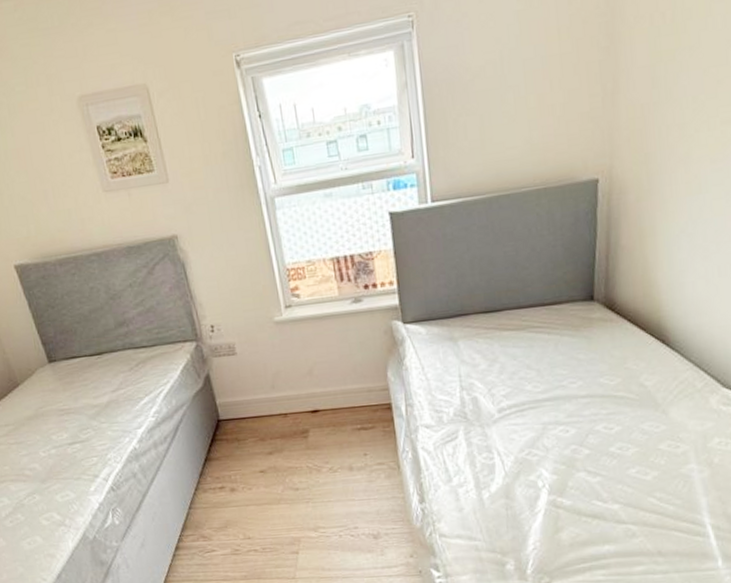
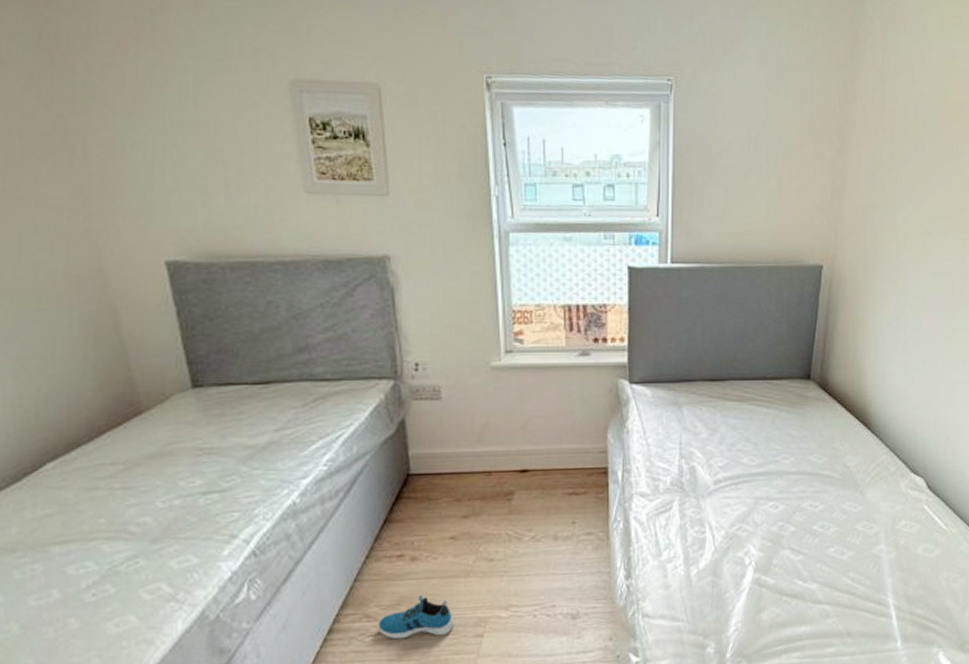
shoe: none [212,518,274,555] -> present [378,594,455,640]

